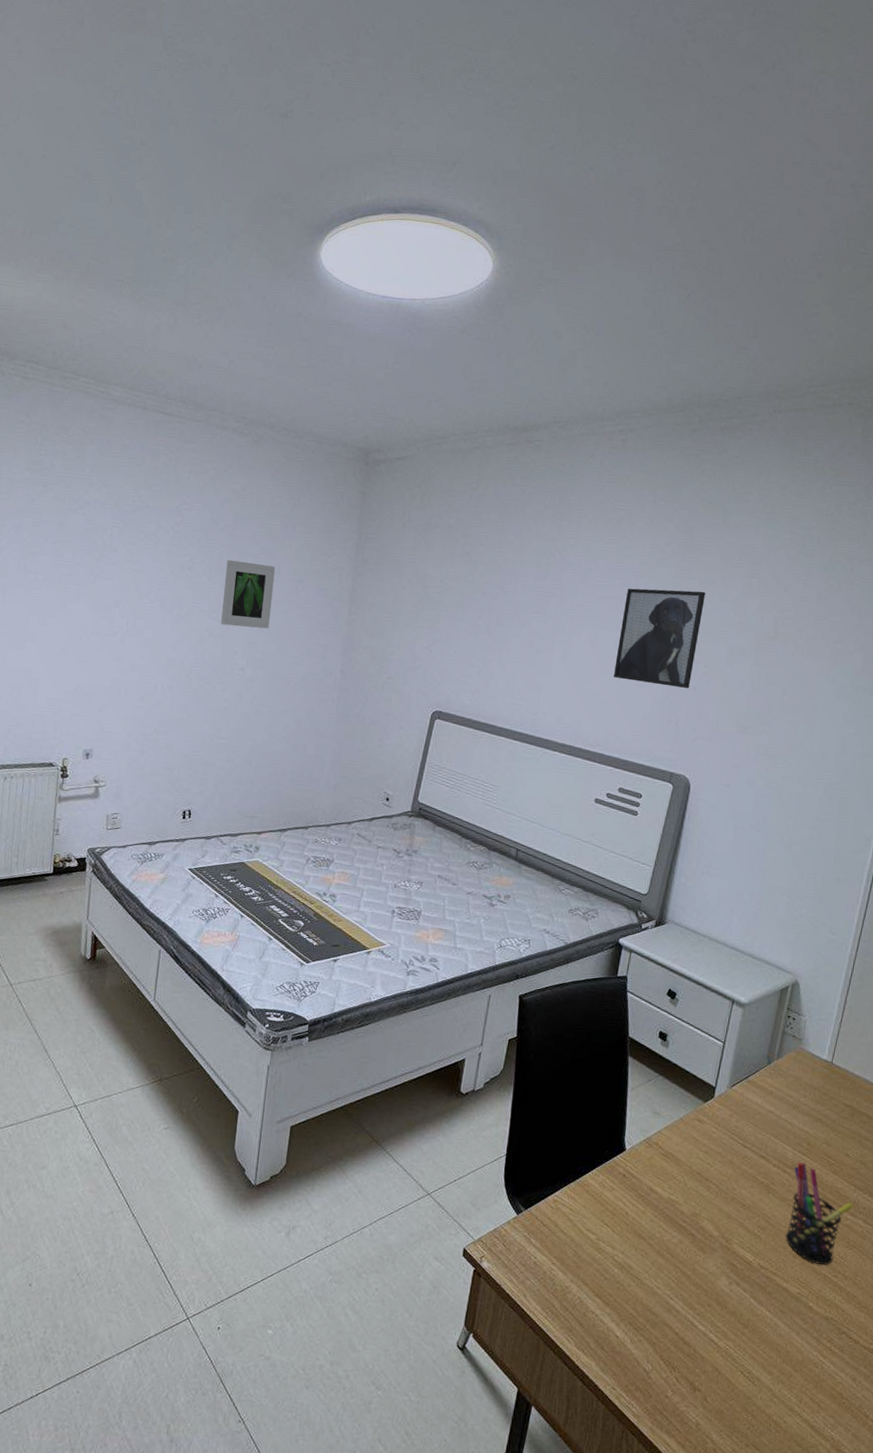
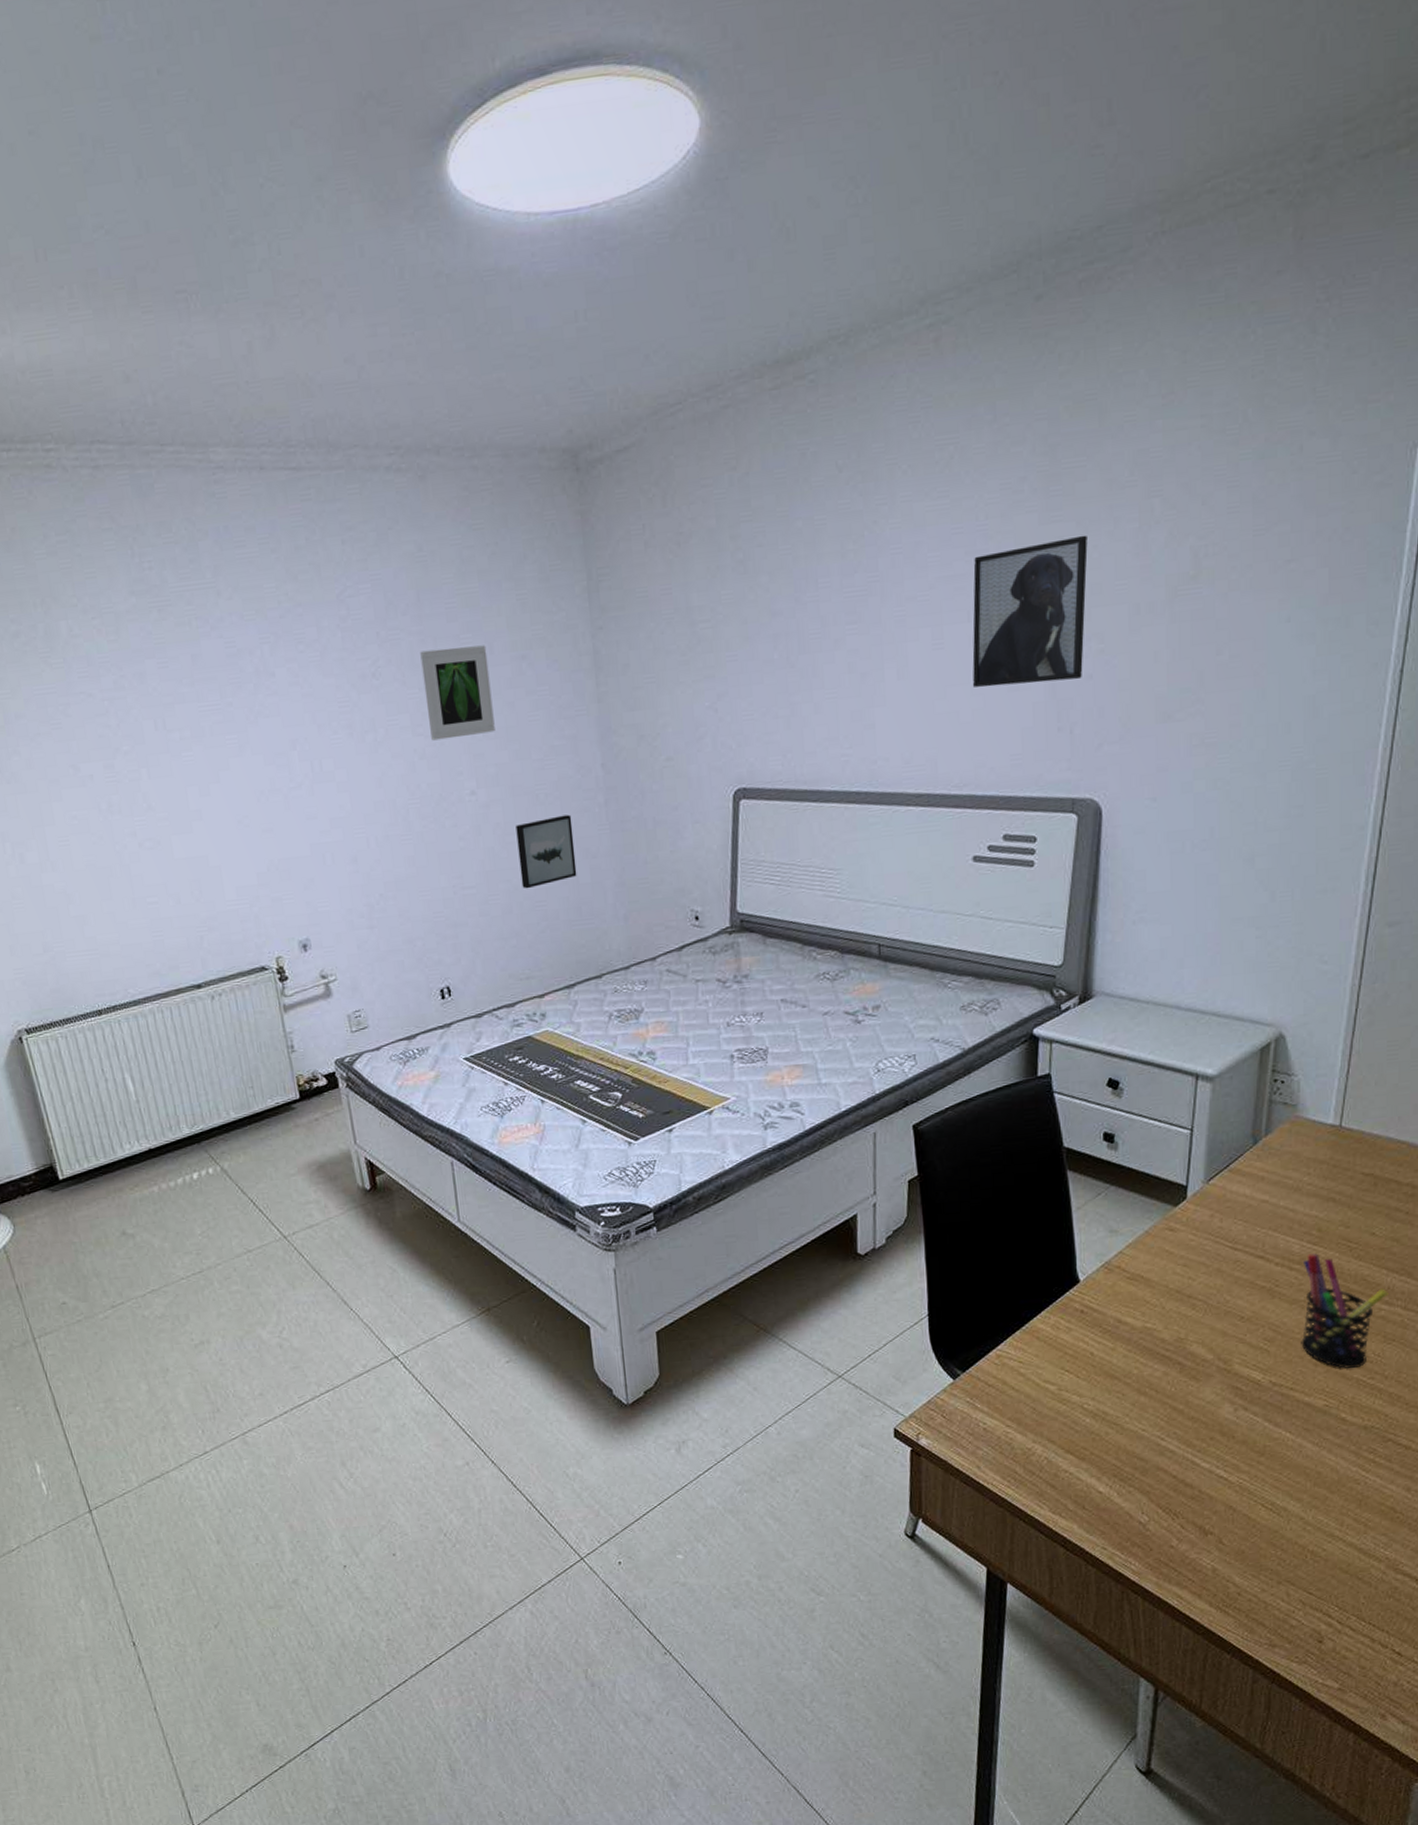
wall art: none [263,700,311,750] -> present [515,814,577,889]

